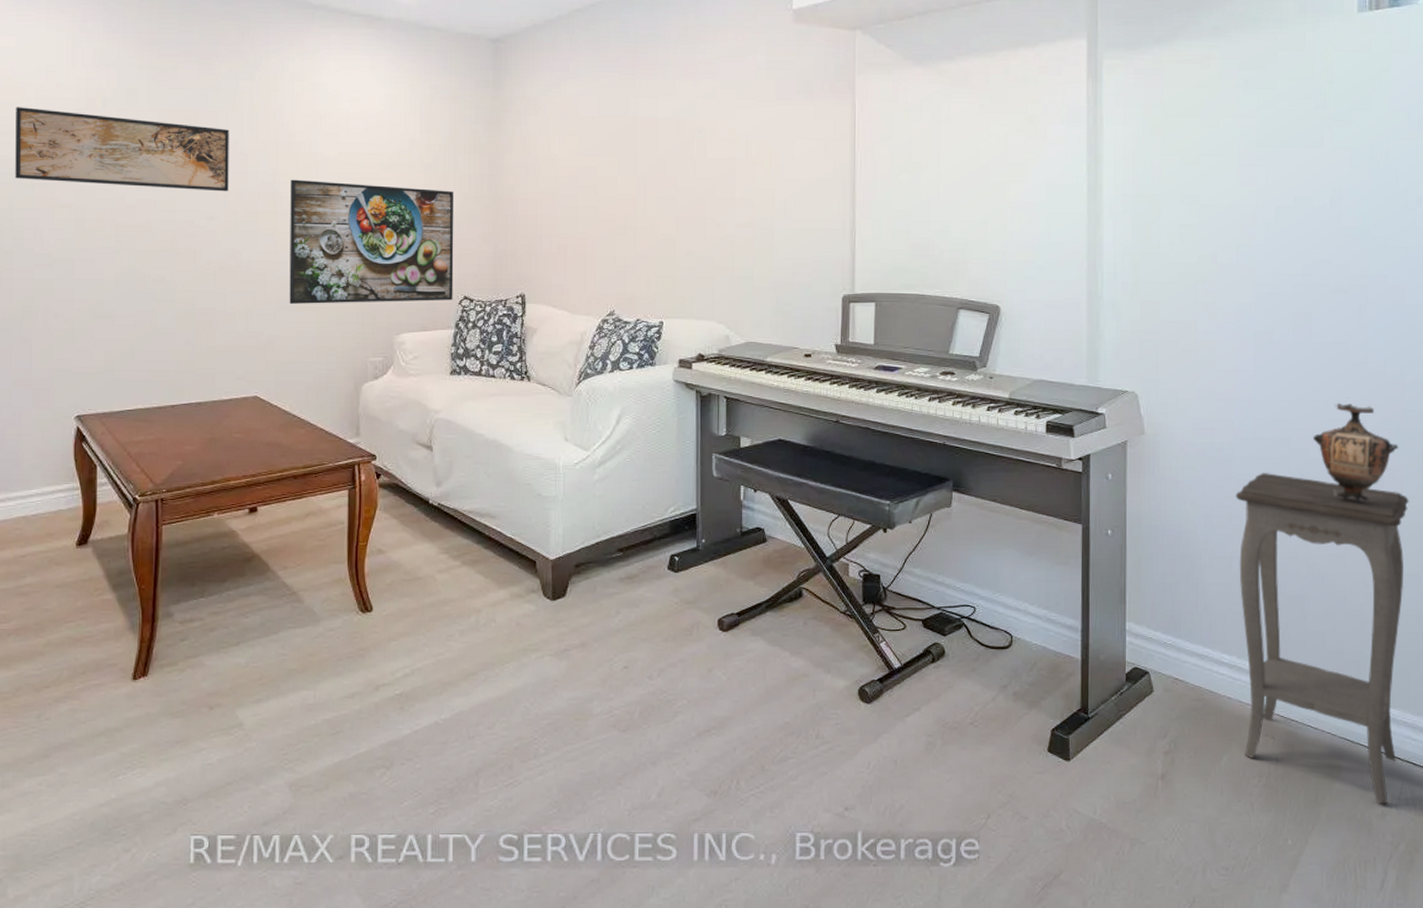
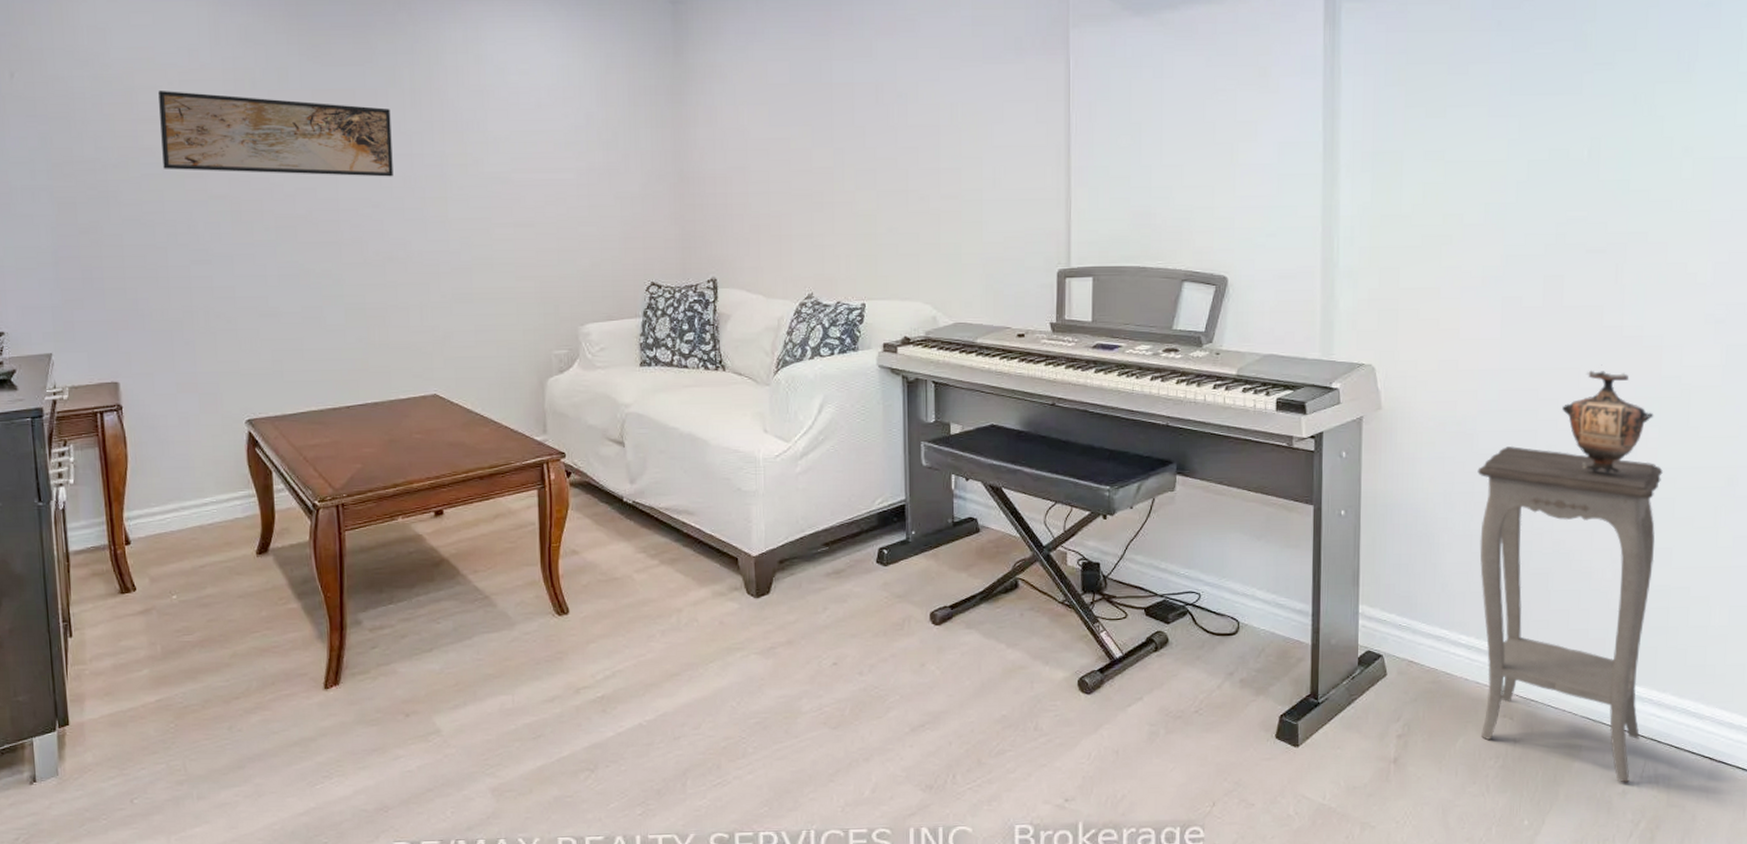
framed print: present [289,179,454,304] -> none [459,161,640,295]

